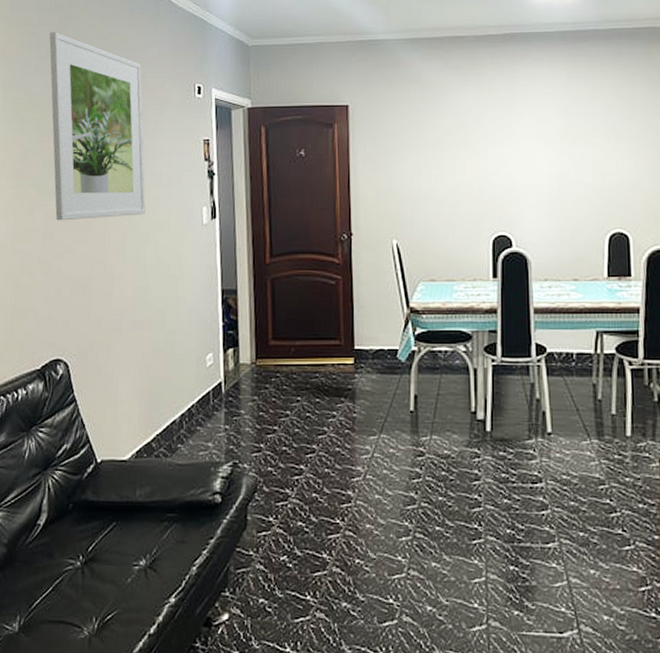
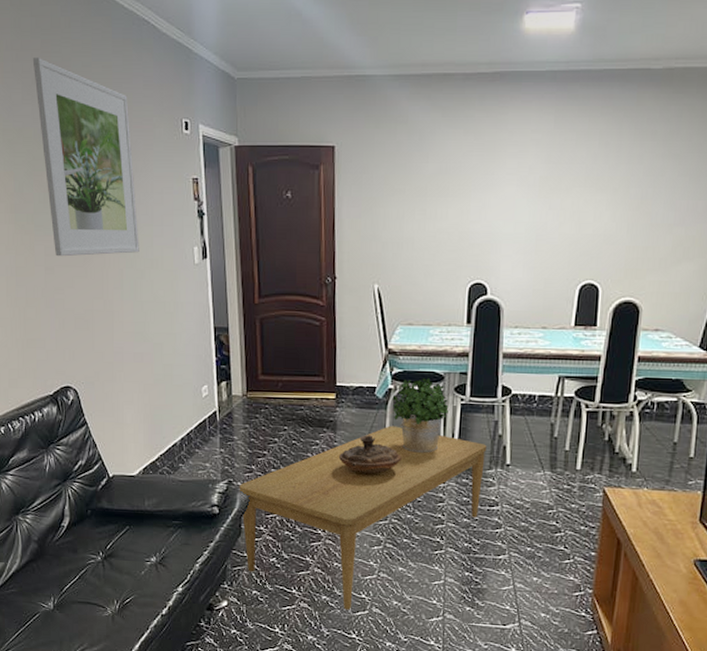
coffee table: none [245,392,524,620] -> present [239,425,487,610]
decorative bowl: none [359,404,429,449] -> present [339,435,402,474]
potted plant: none [416,338,479,423] -> present [392,378,449,453]

